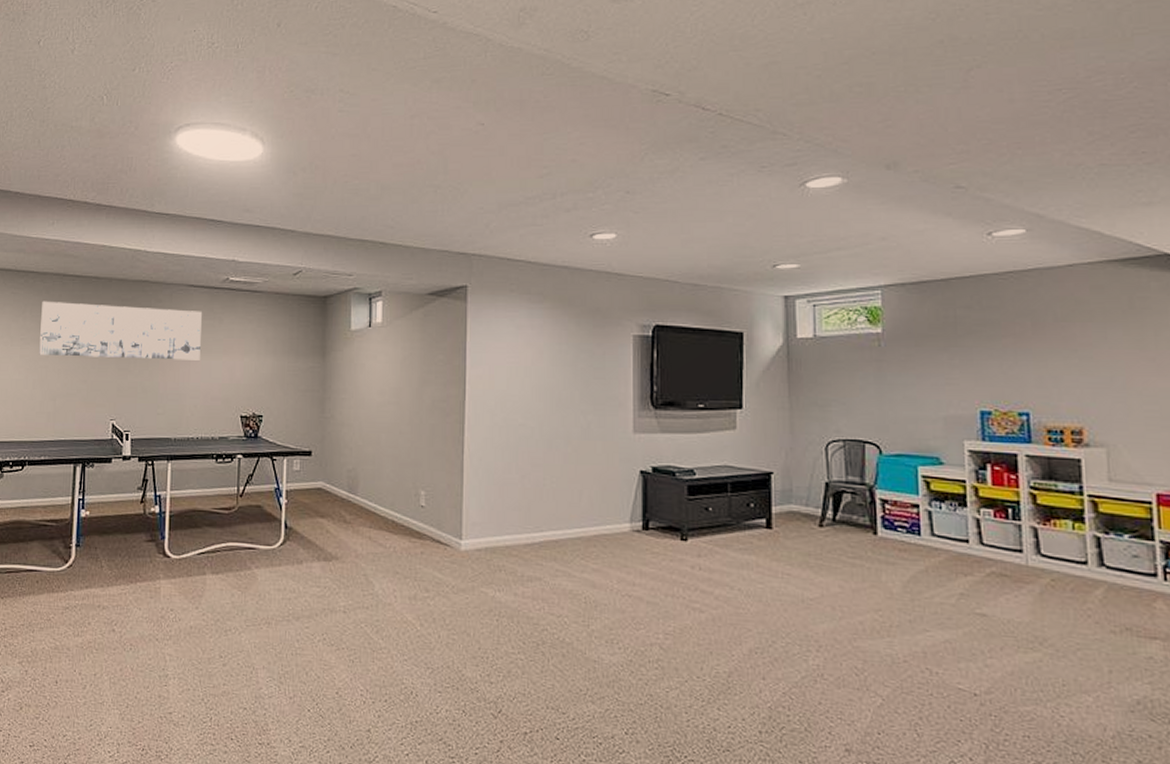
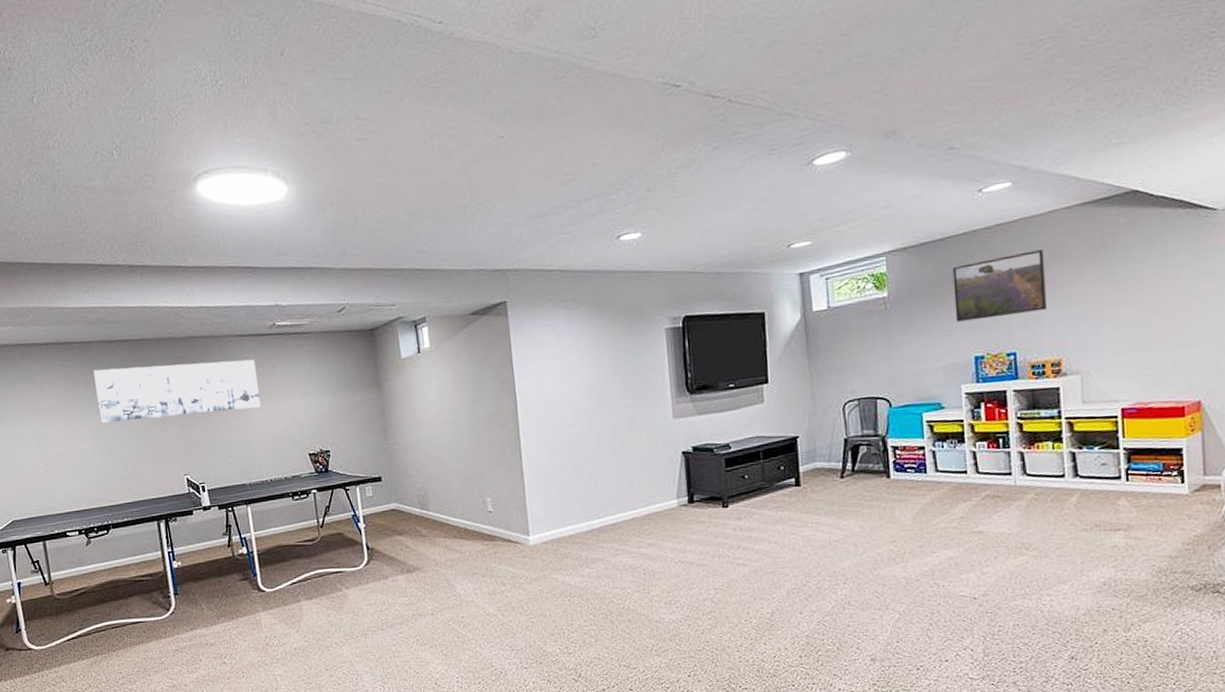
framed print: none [956,304,1065,371] -> present [952,249,1047,322]

